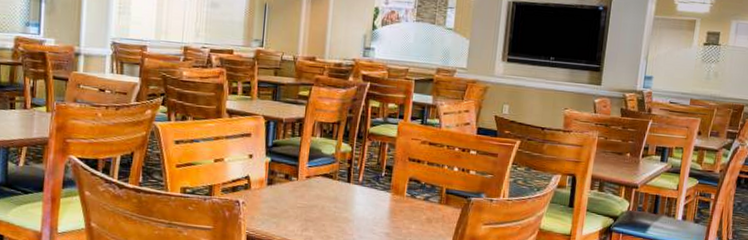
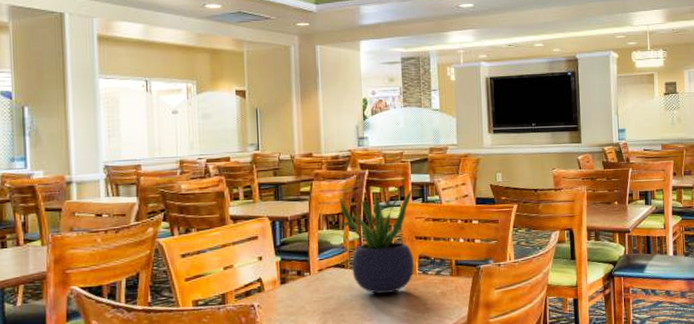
potted plant: none [333,105,413,212] -> present [339,188,414,294]

